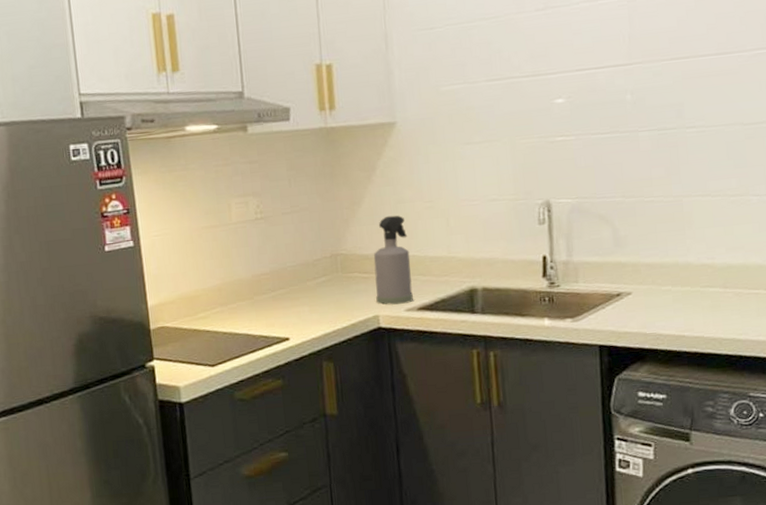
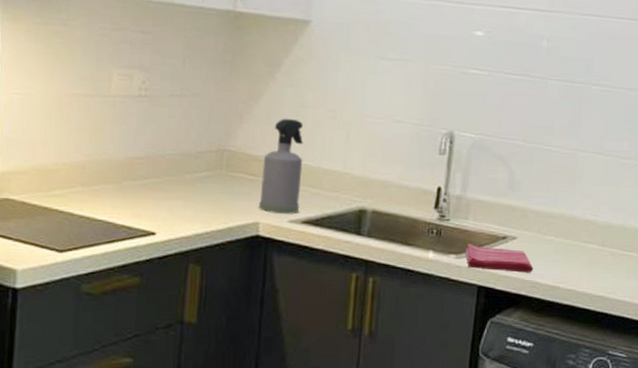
dish towel: none [581,305,654,330] -> present [466,244,534,273]

